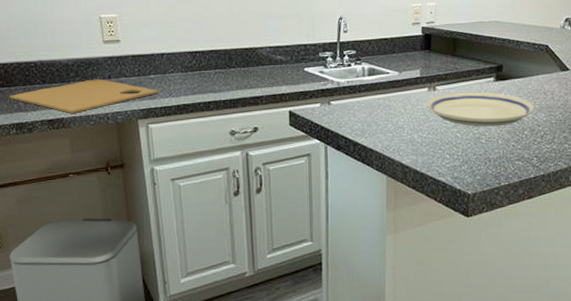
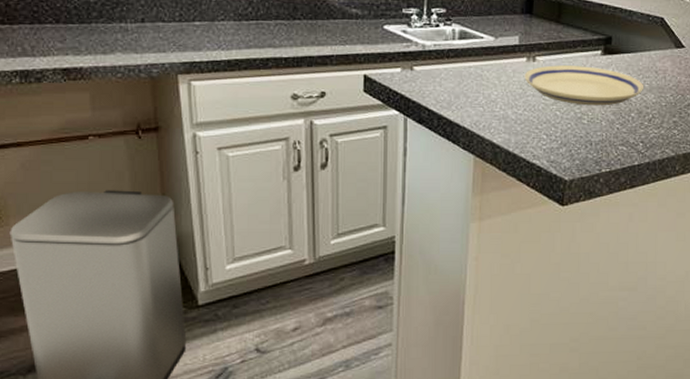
cutting board: present [9,79,159,114] -> none [11,22,205,63]

